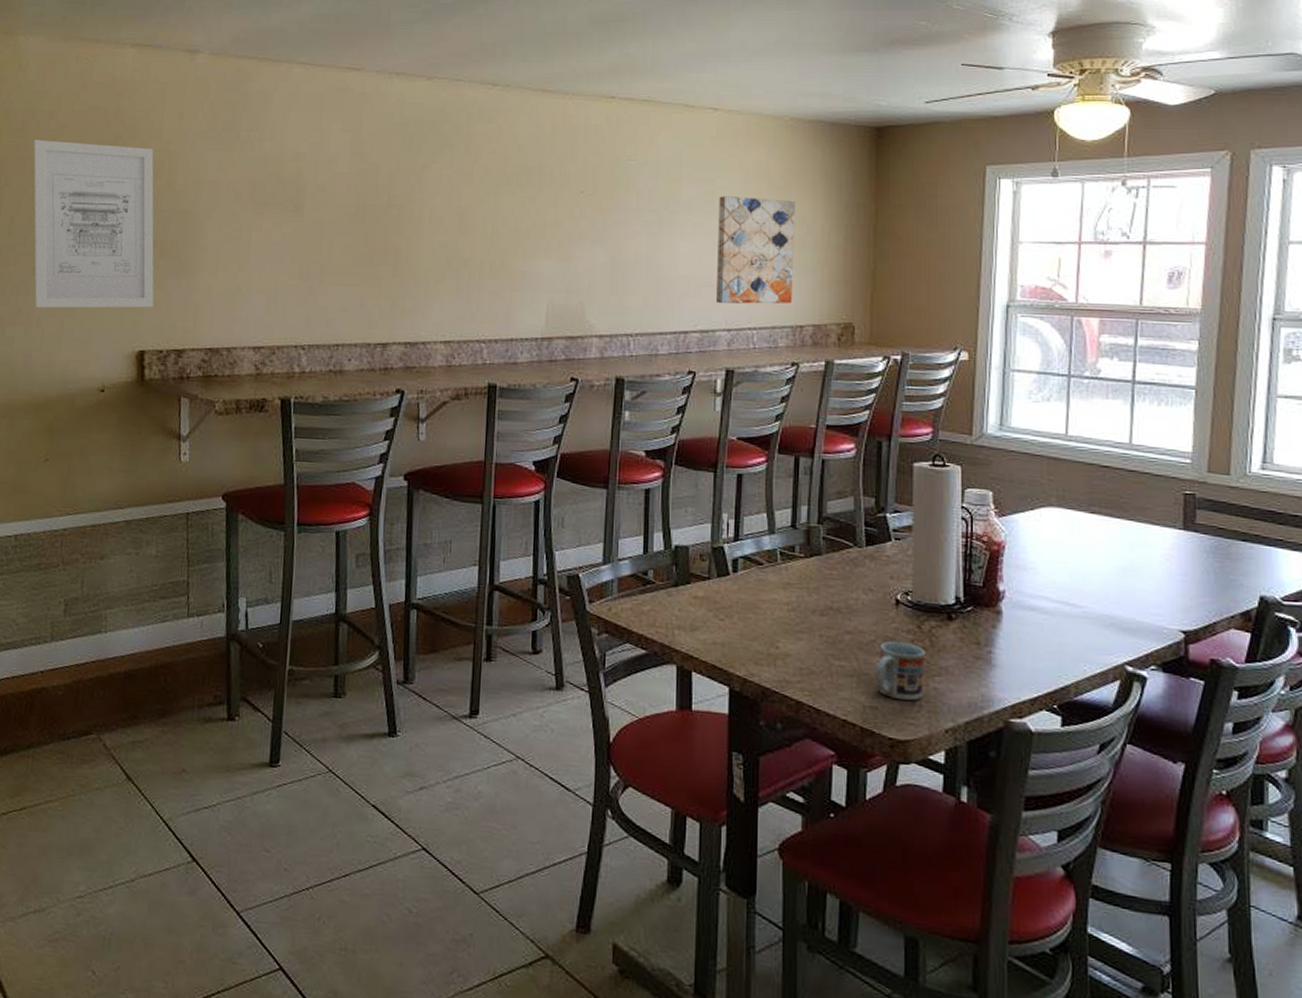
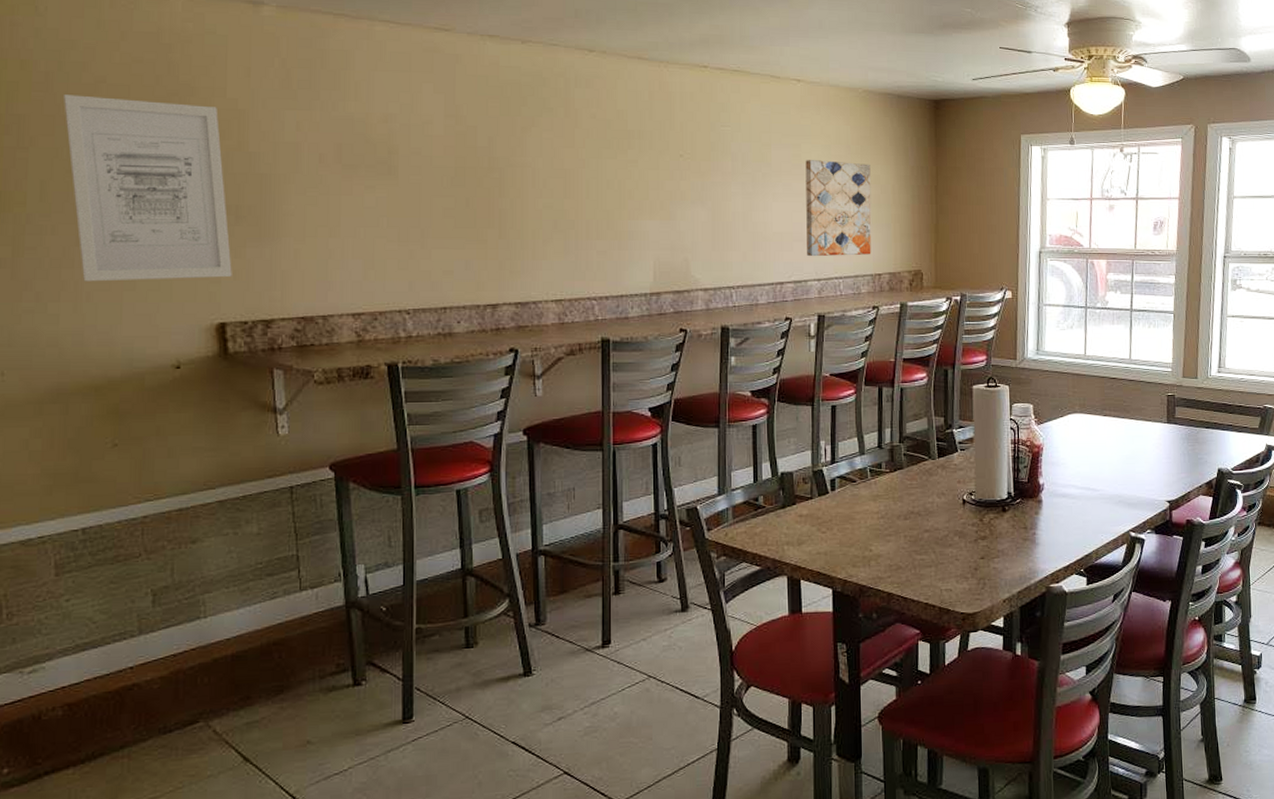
cup: present [876,641,925,701] -> none [949,533,987,581]

